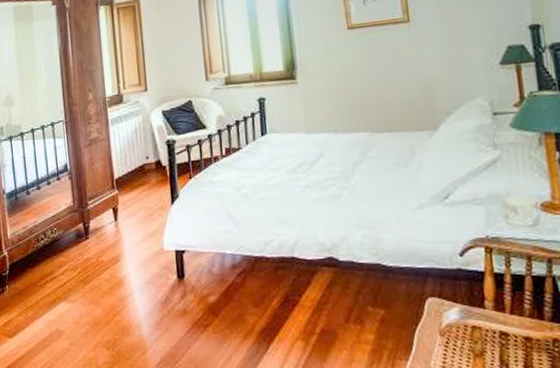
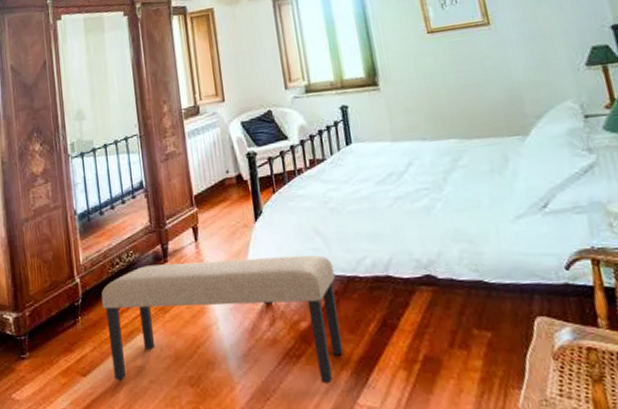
bench: none [26,236,248,351] -> present [101,255,343,384]

